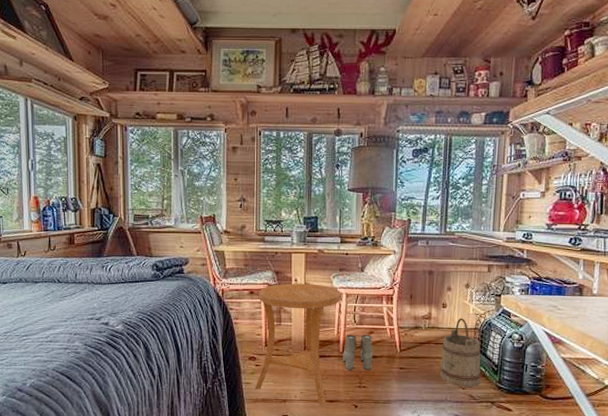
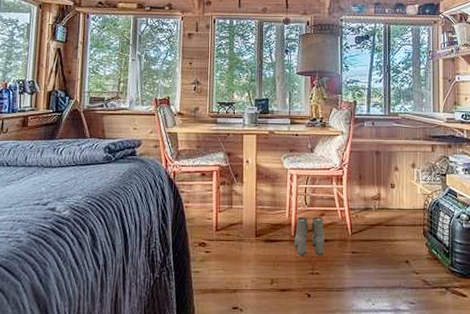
side table: present [255,283,341,406] -> none [204,165,292,296]
bucket: present [439,318,482,387] -> none [392,198,434,271]

